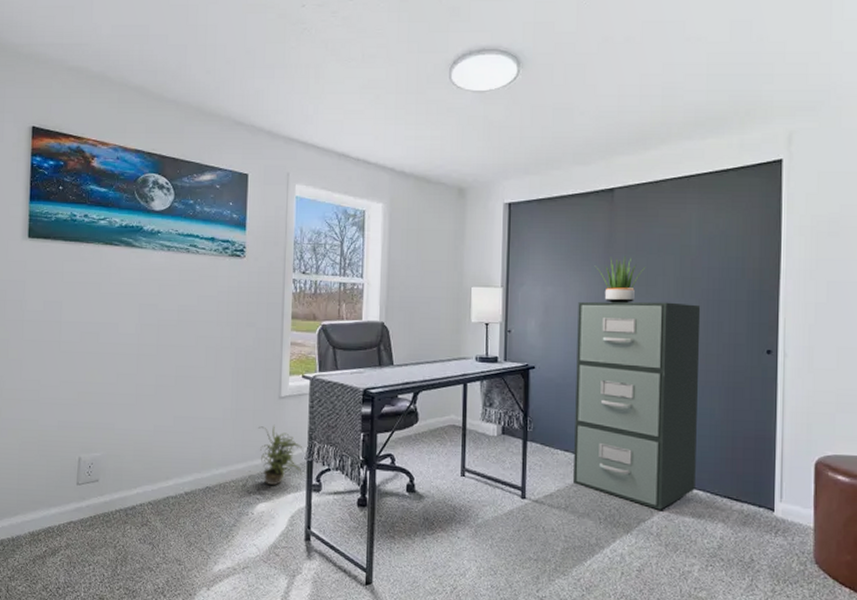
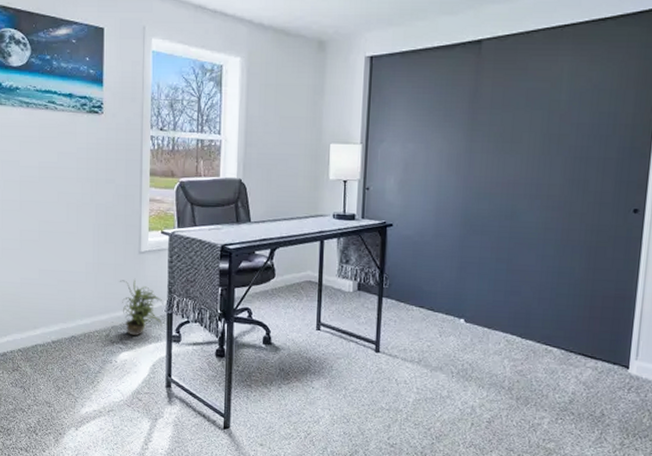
filing cabinet: present [573,301,701,510] -> none [427,158,567,366]
potted plant: present [594,255,646,304] -> none [457,111,512,161]

